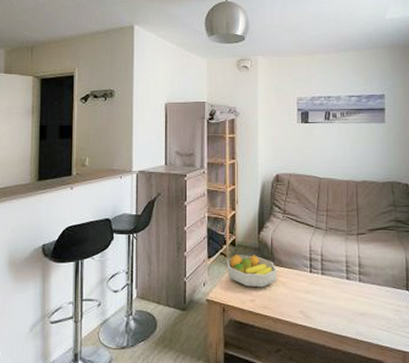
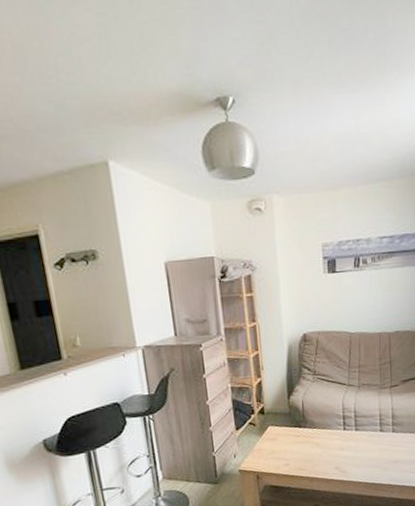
fruit bowl: present [227,254,277,288] -> none [257,420,311,452]

